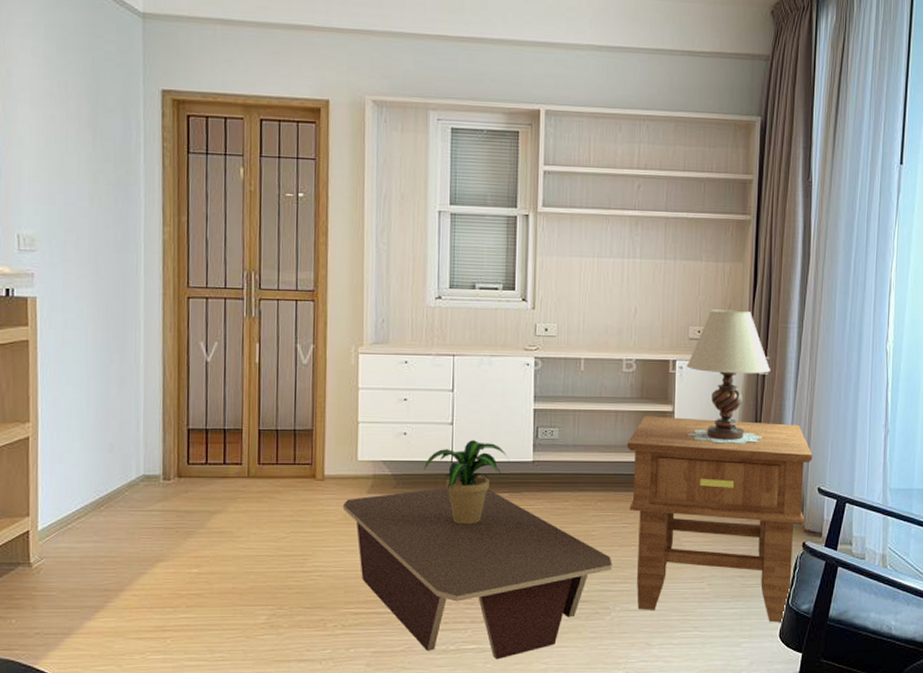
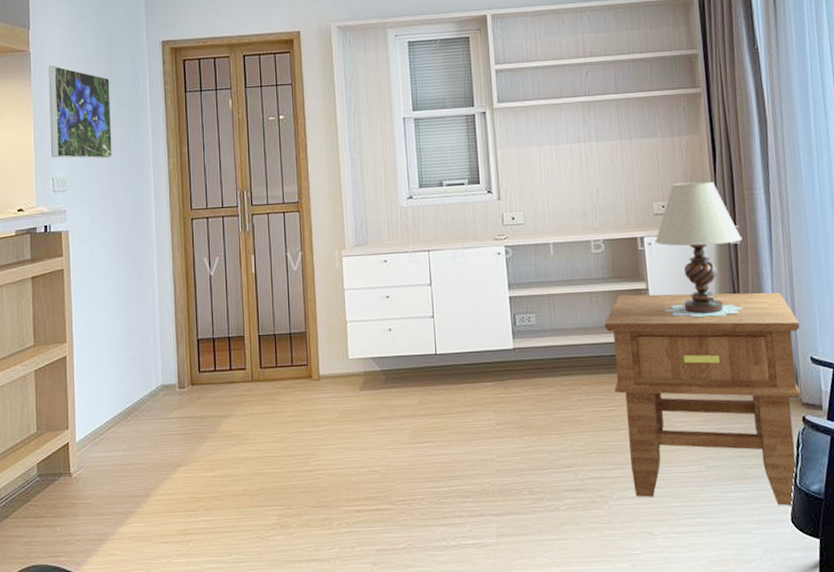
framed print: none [16,101,95,220] -> present [48,65,112,159]
coffee table: present [342,487,612,660] -> none [338,379,604,555]
potted plant: present [424,439,510,524] -> none [410,330,491,416]

